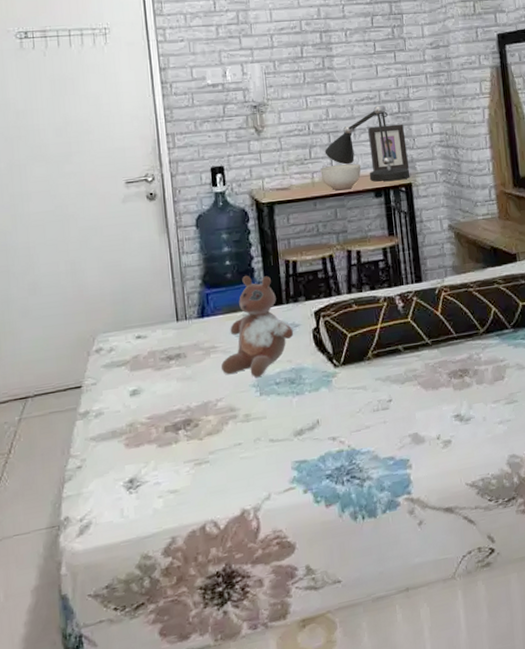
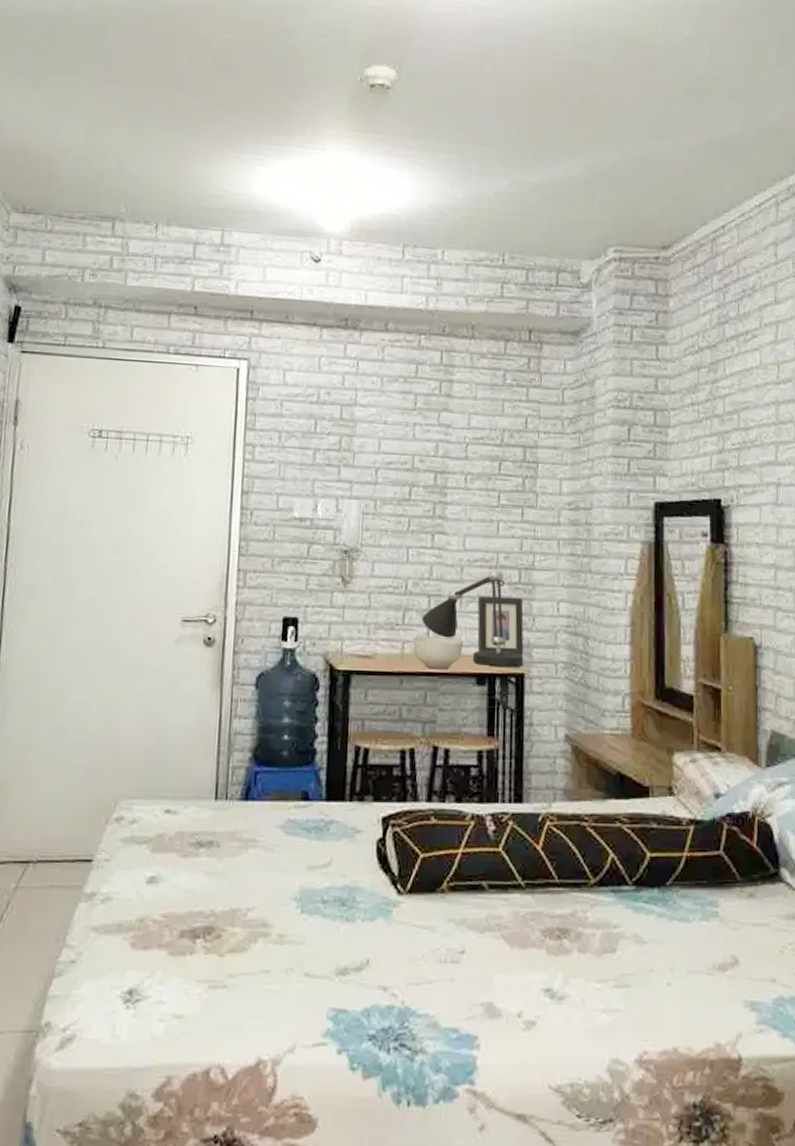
stuffed bear: present [220,275,294,377] -> none [258,756,354,888]

